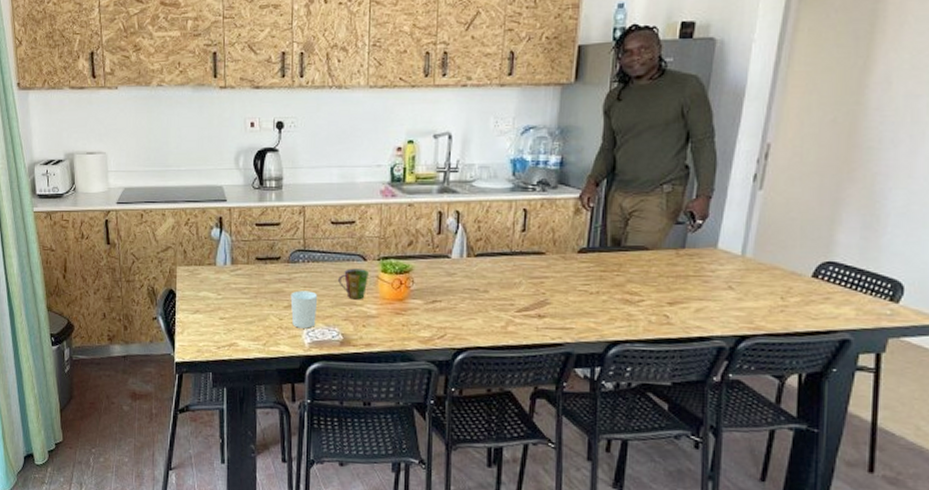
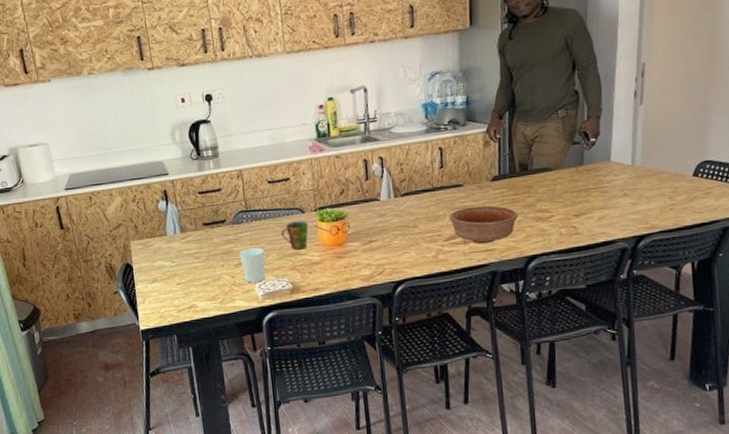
bowl: none [525,278,604,321] -> present [449,205,519,244]

